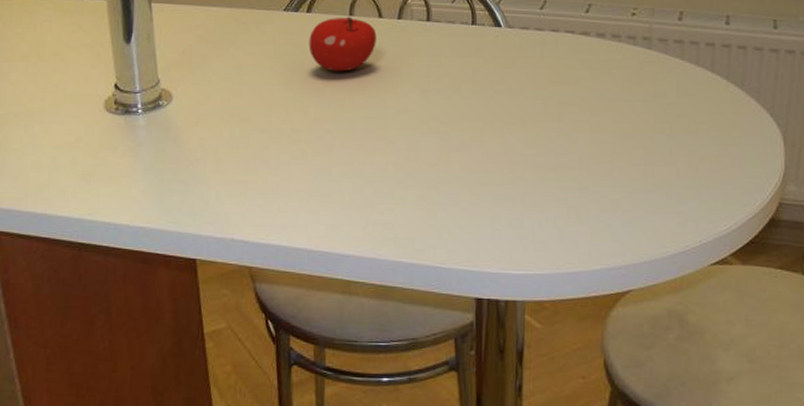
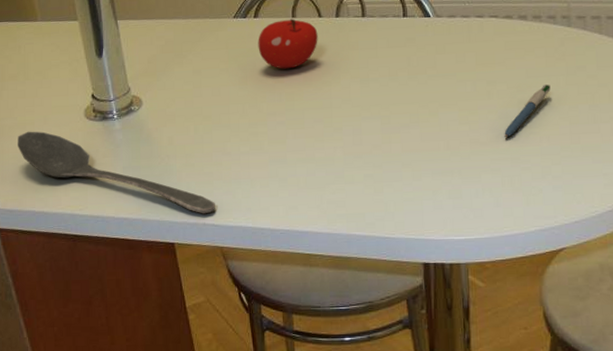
stirrer: none [23,120,247,228] -> present [18,131,215,214]
pen: none [573,110,626,164] -> present [504,84,551,137]

